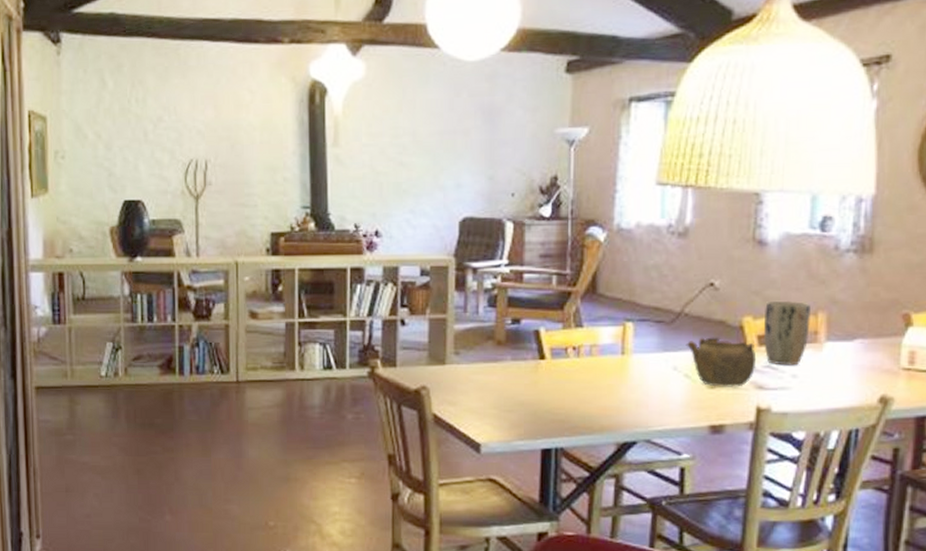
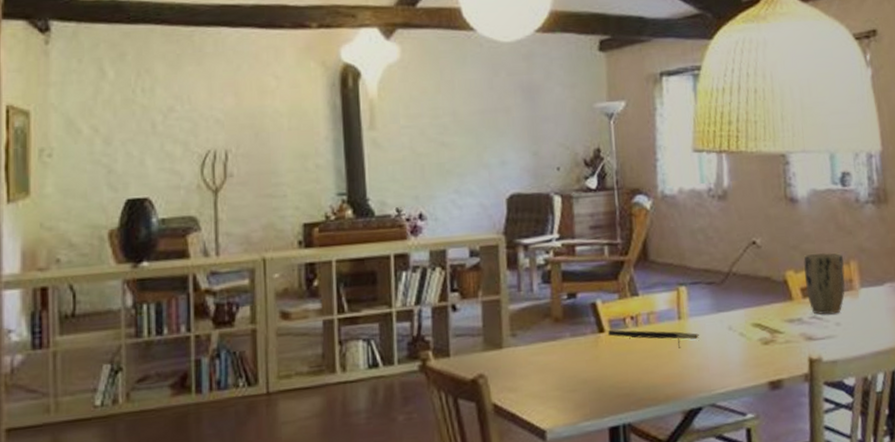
notepad: none [549,358,643,383] -> present [608,330,700,348]
teapot: present [686,337,757,387] -> none [737,293,803,343]

